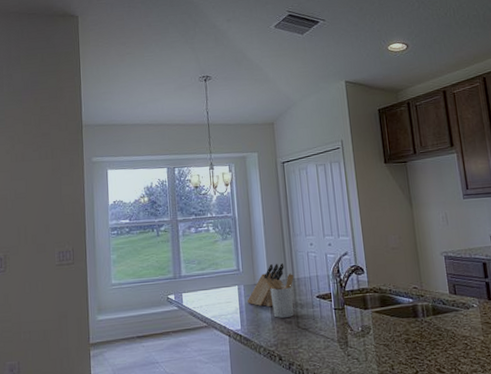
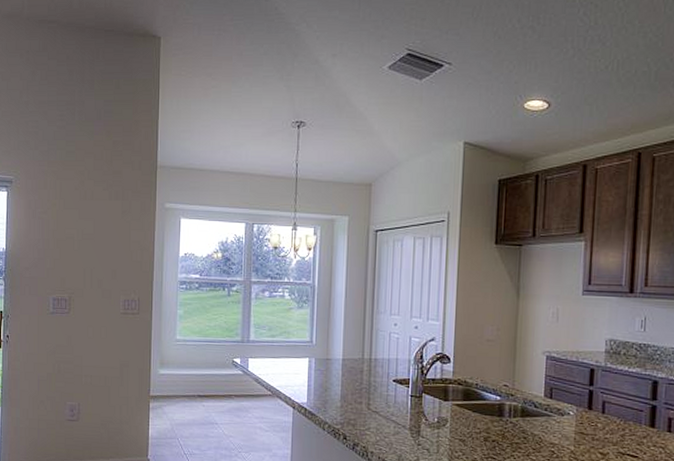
knife block: present [247,263,285,307] -> none [317,339,362,385]
utensil holder: present [265,274,294,318] -> none [339,353,371,398]

